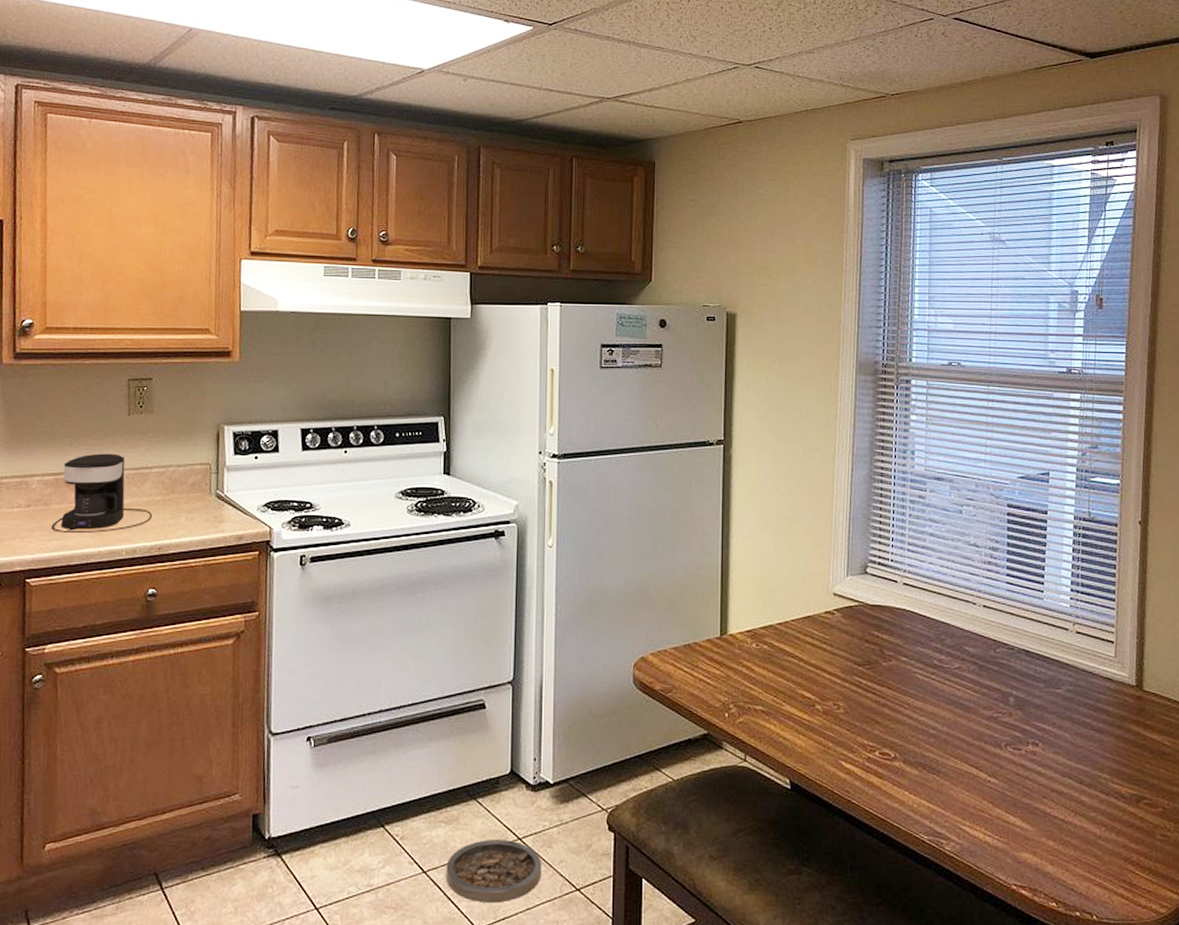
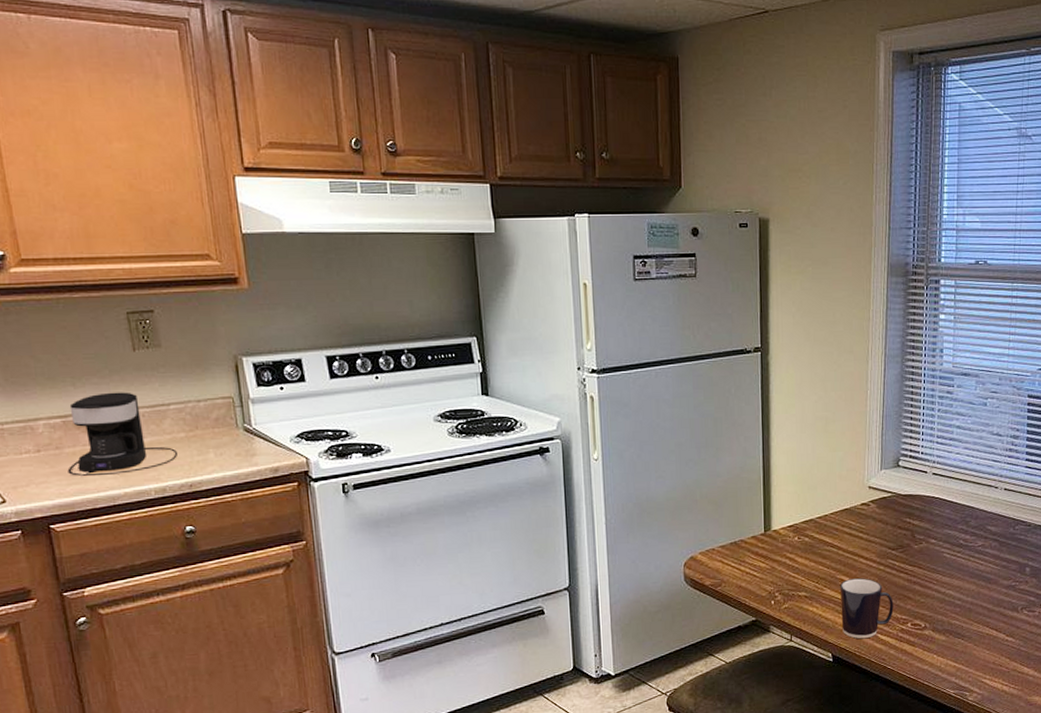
mug: none [801,695,860,766] -> present [840,578,894,639]

